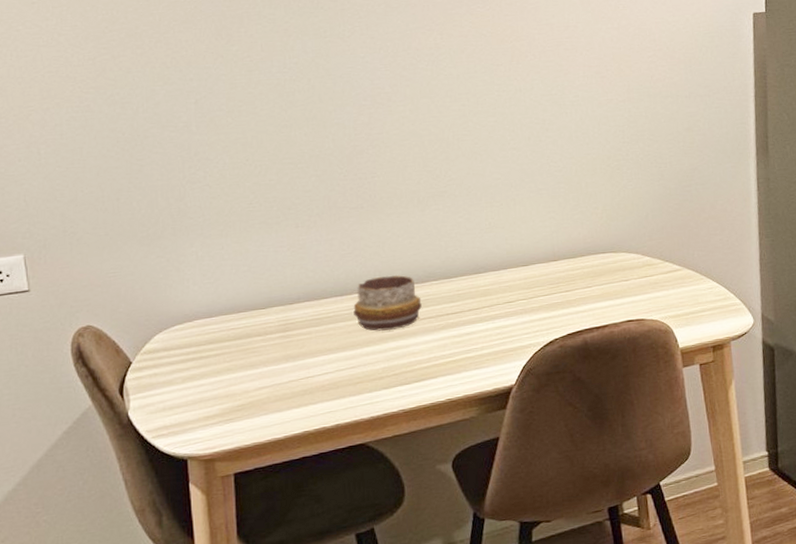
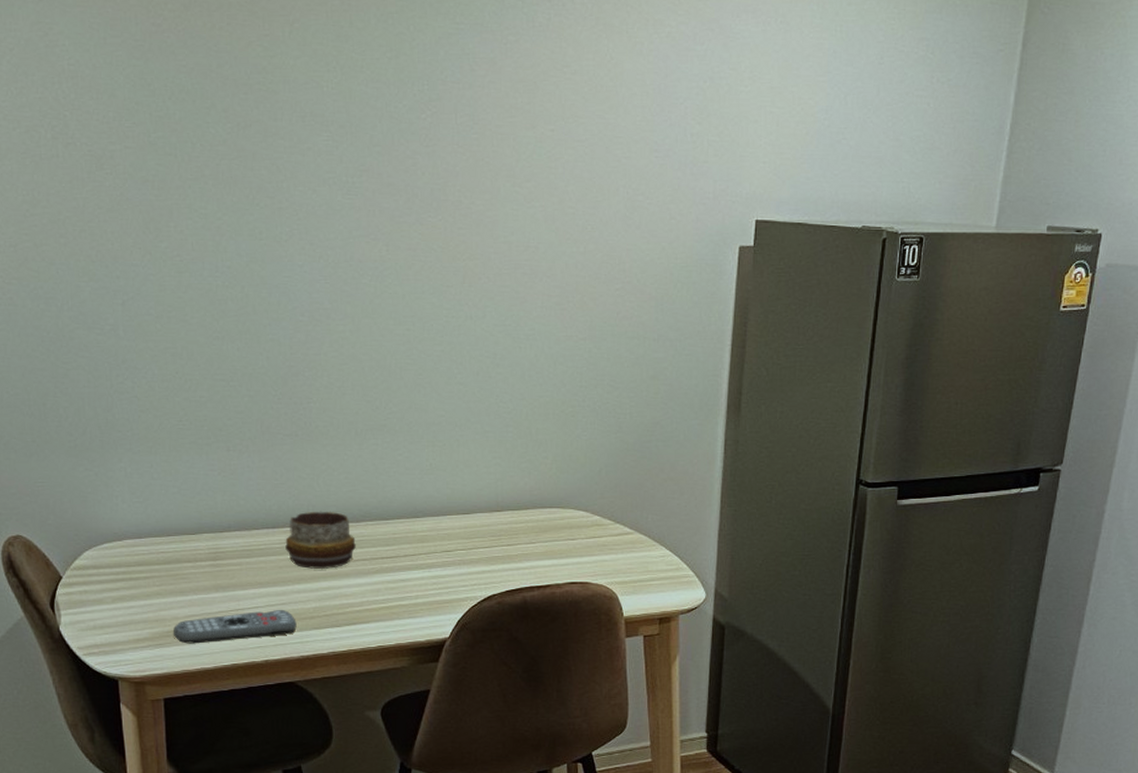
remote control: none [243,372,366,416] -> present [172,609,297,644]

